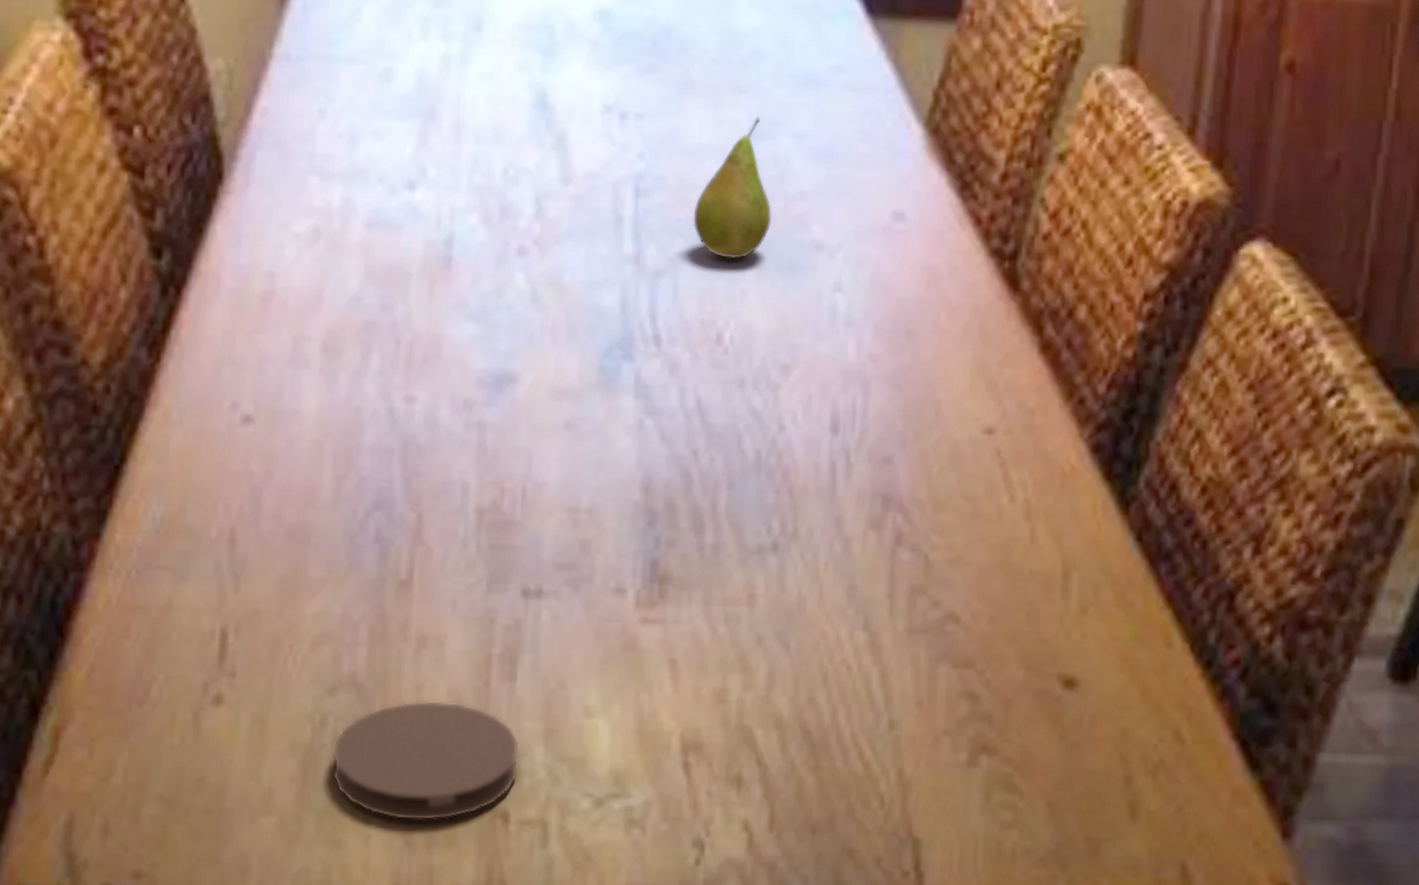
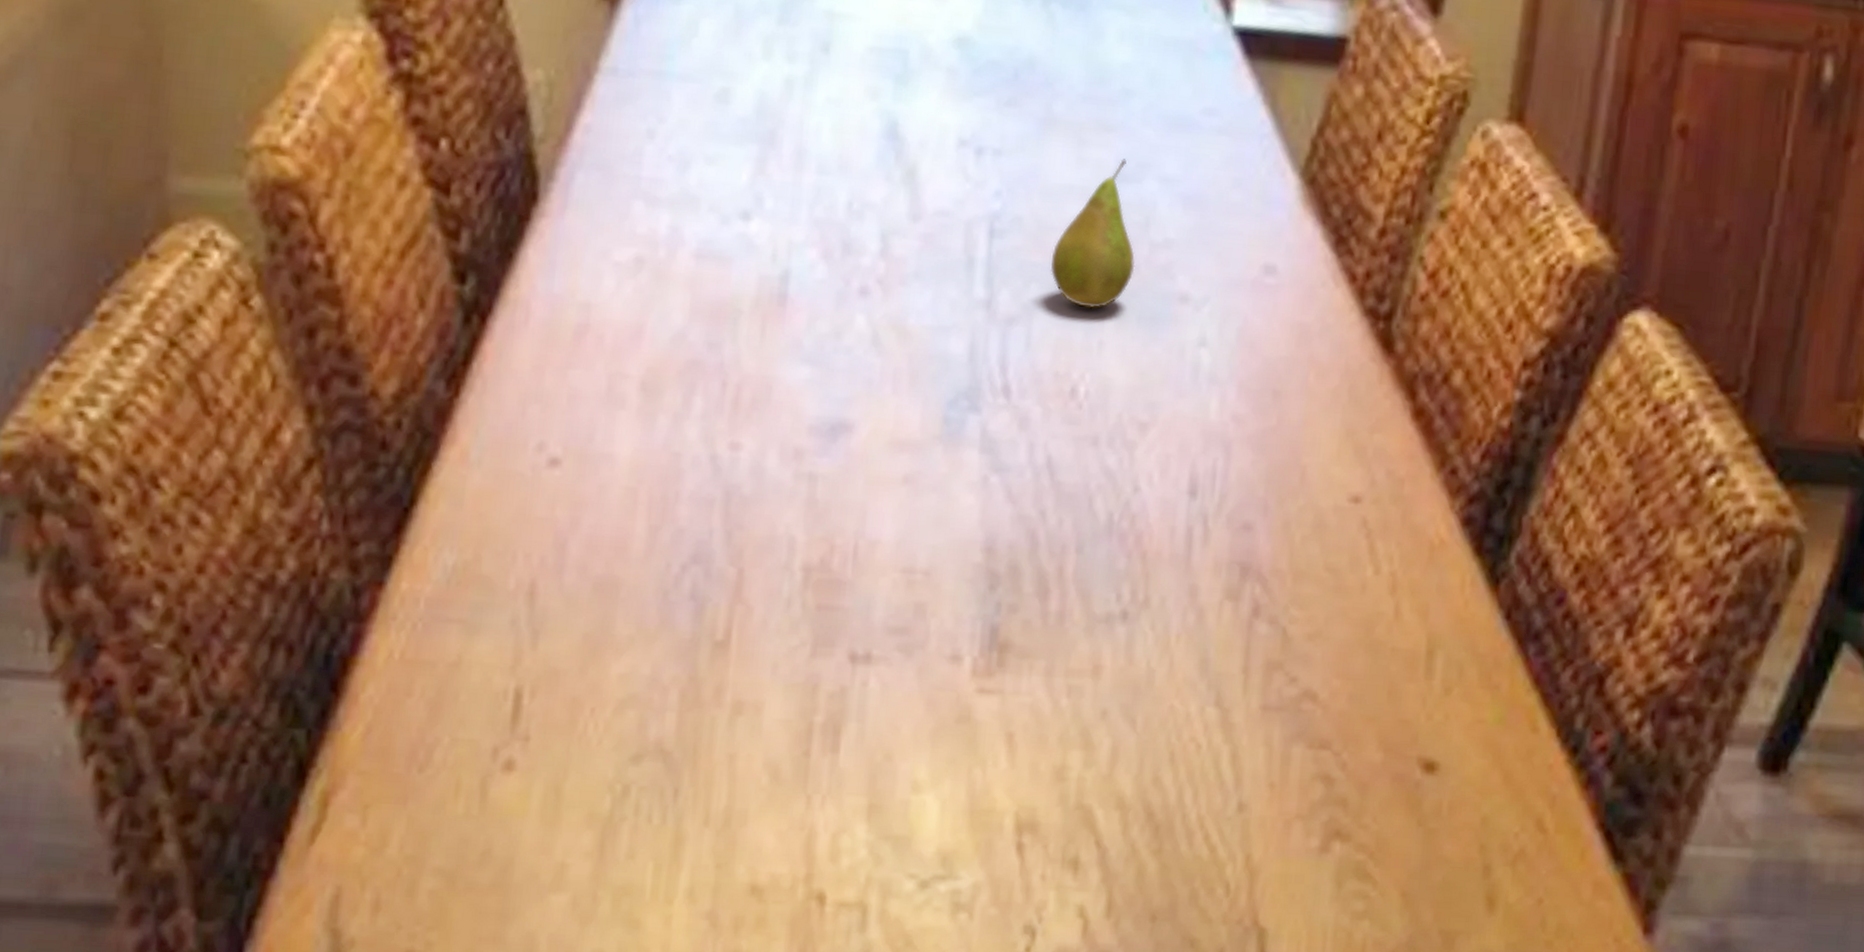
coaster: present [331,700,520,821] -> none [632,771,840,902]

